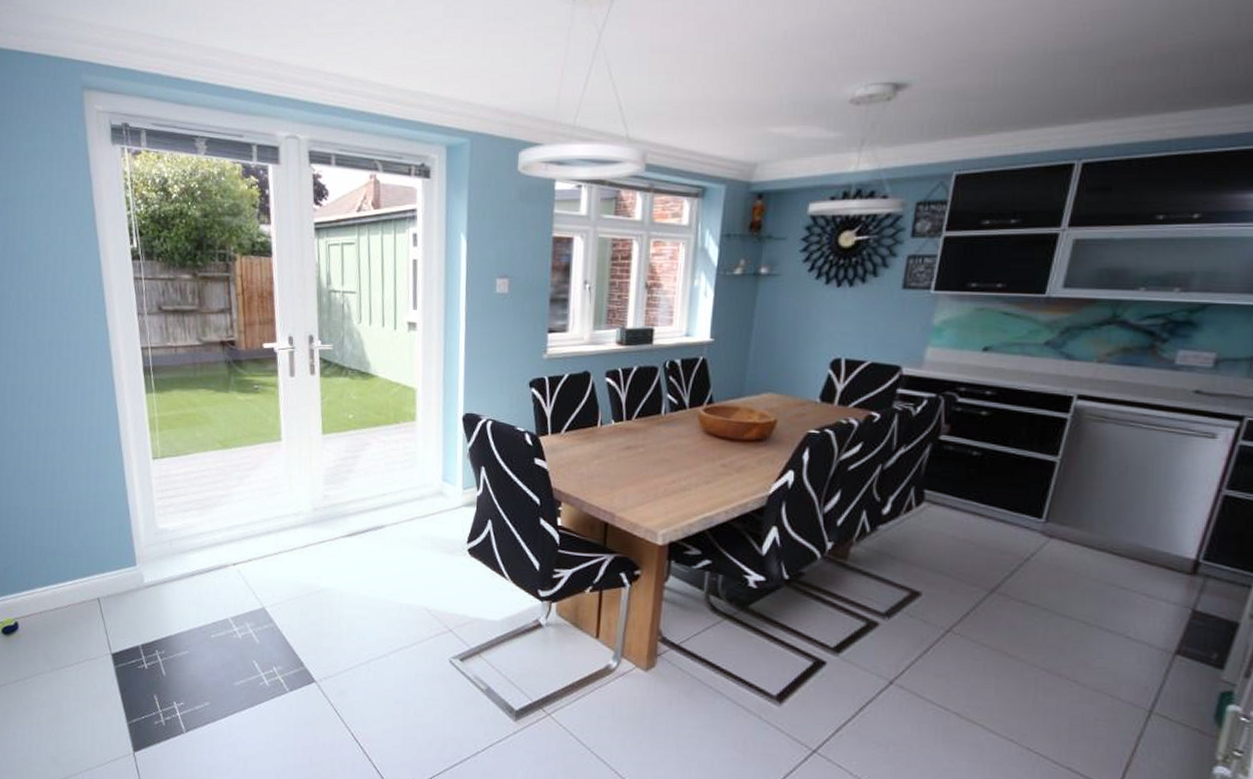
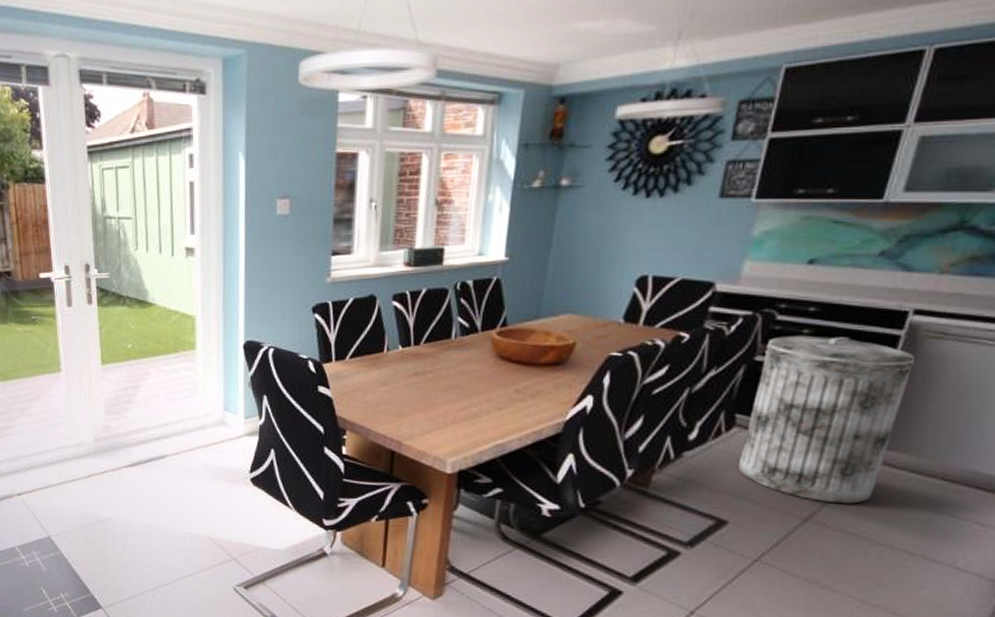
trash can: none [928,416,1082,576] -> present [738,335,916,504]

